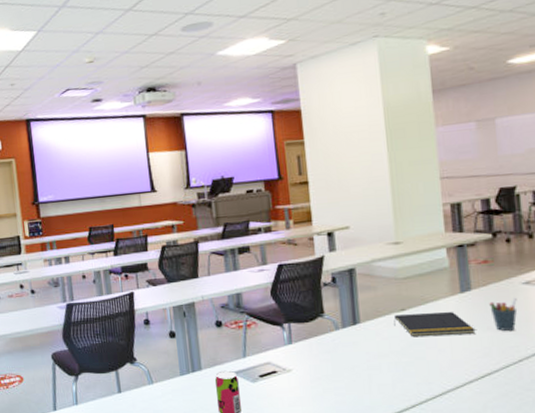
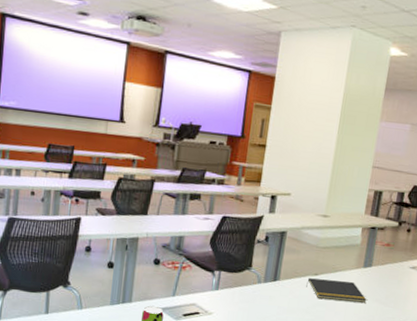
pen holder: present [489,297,517,331] -> none [381,278,403,305]

